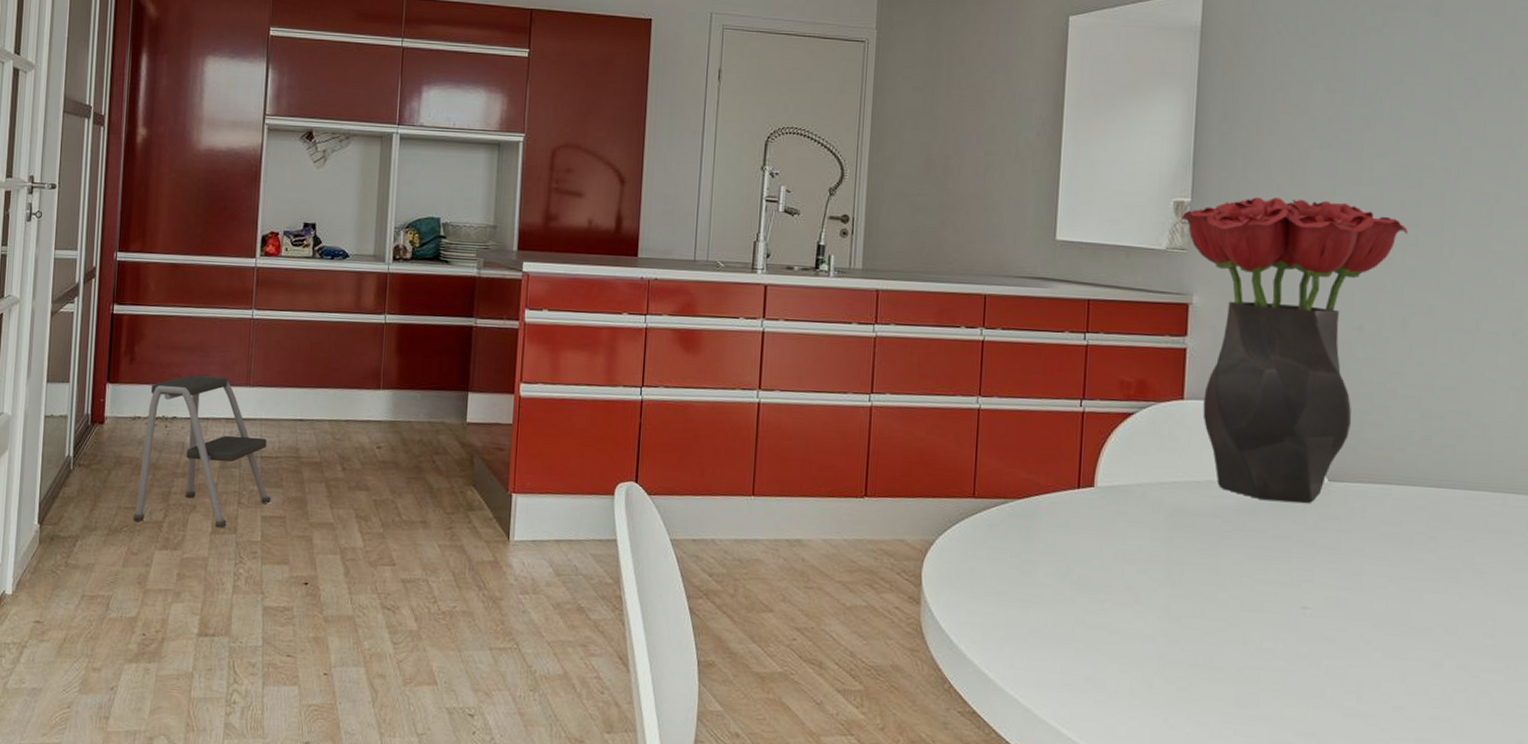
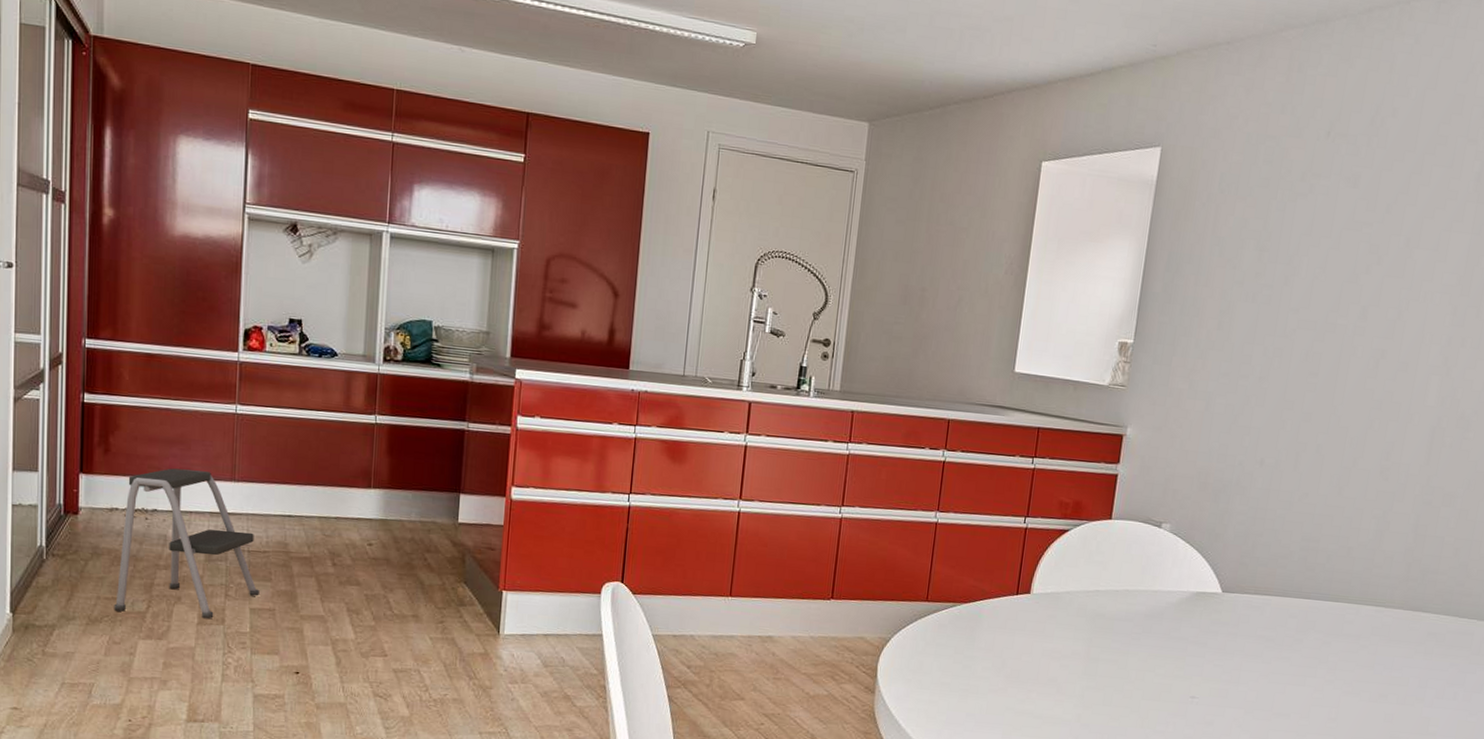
bouquet: present [1180,196,1408,503] -> none [1122,341,1309,610]

